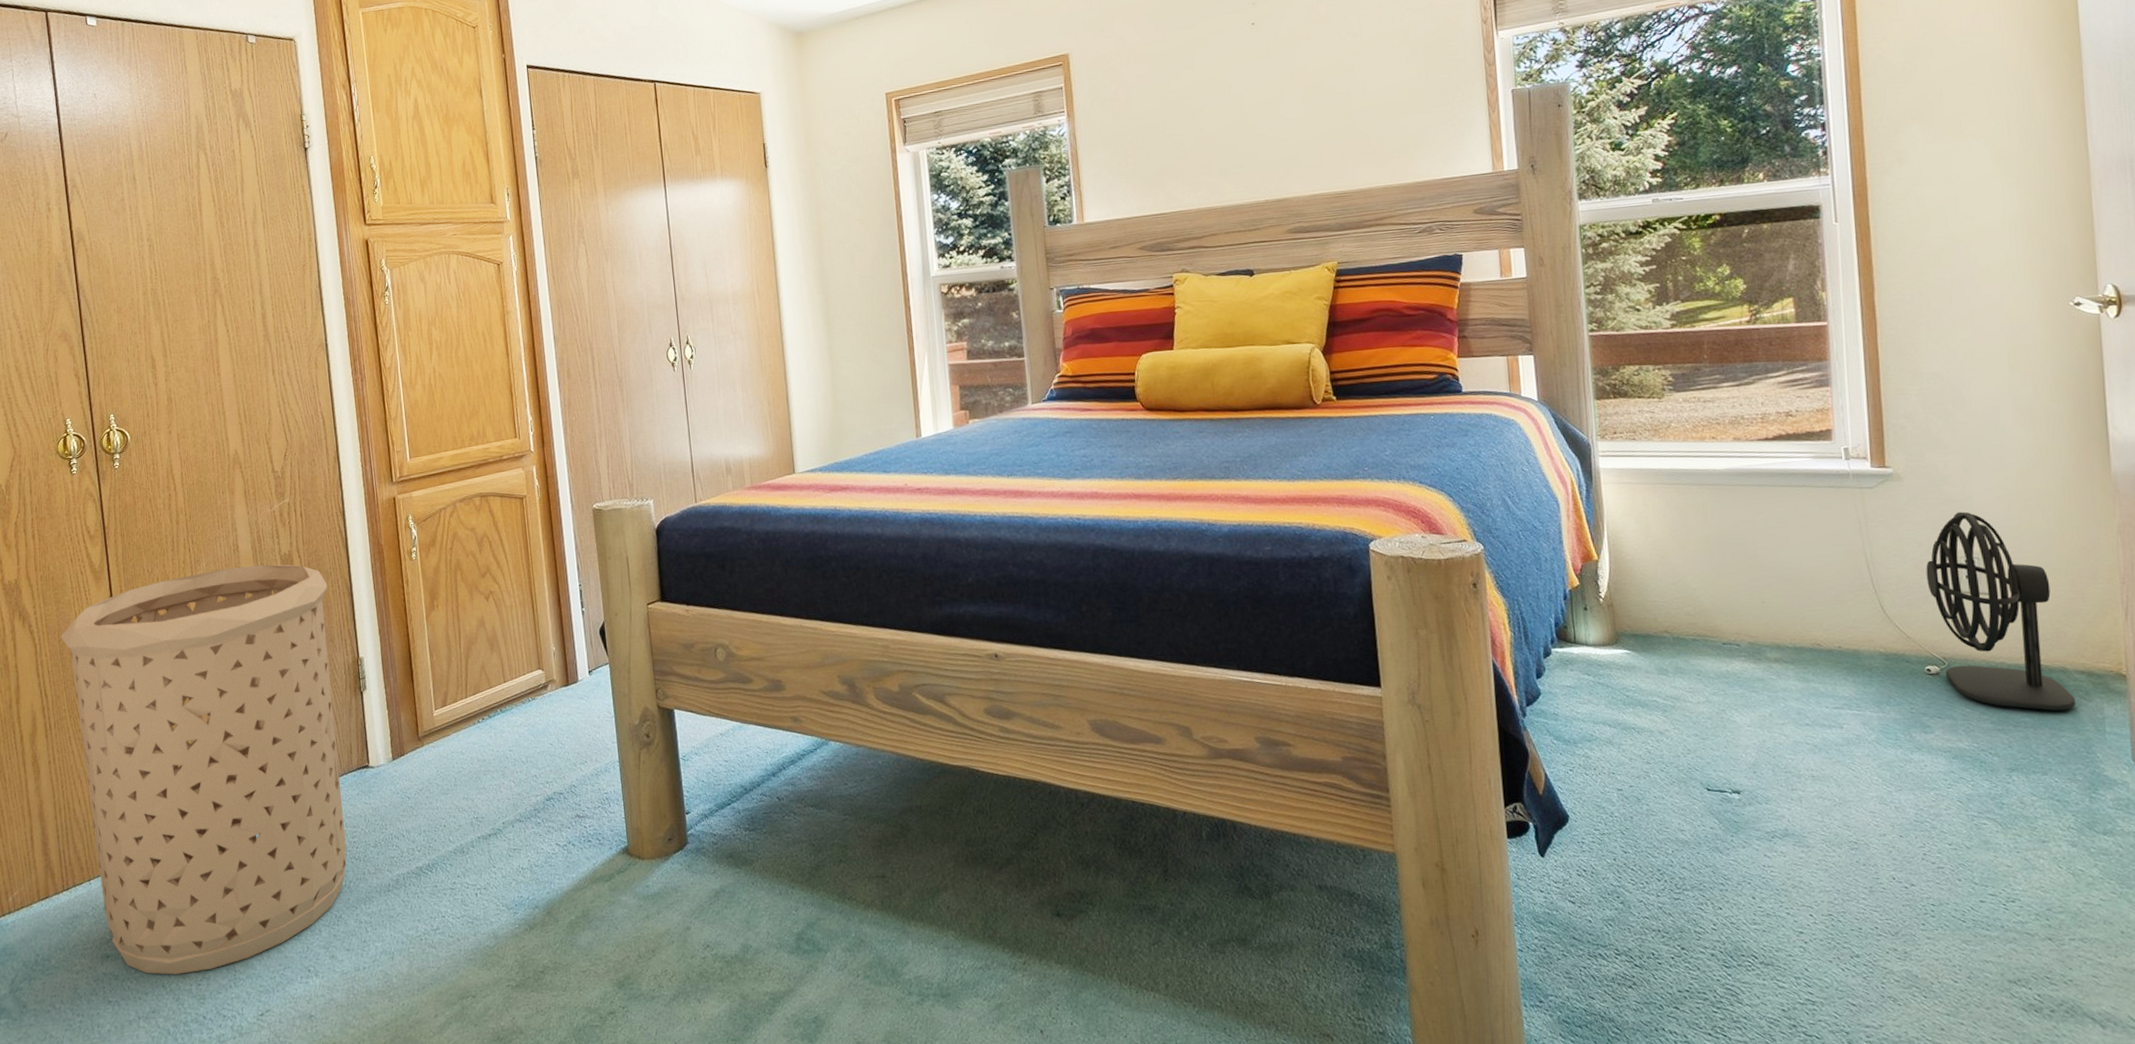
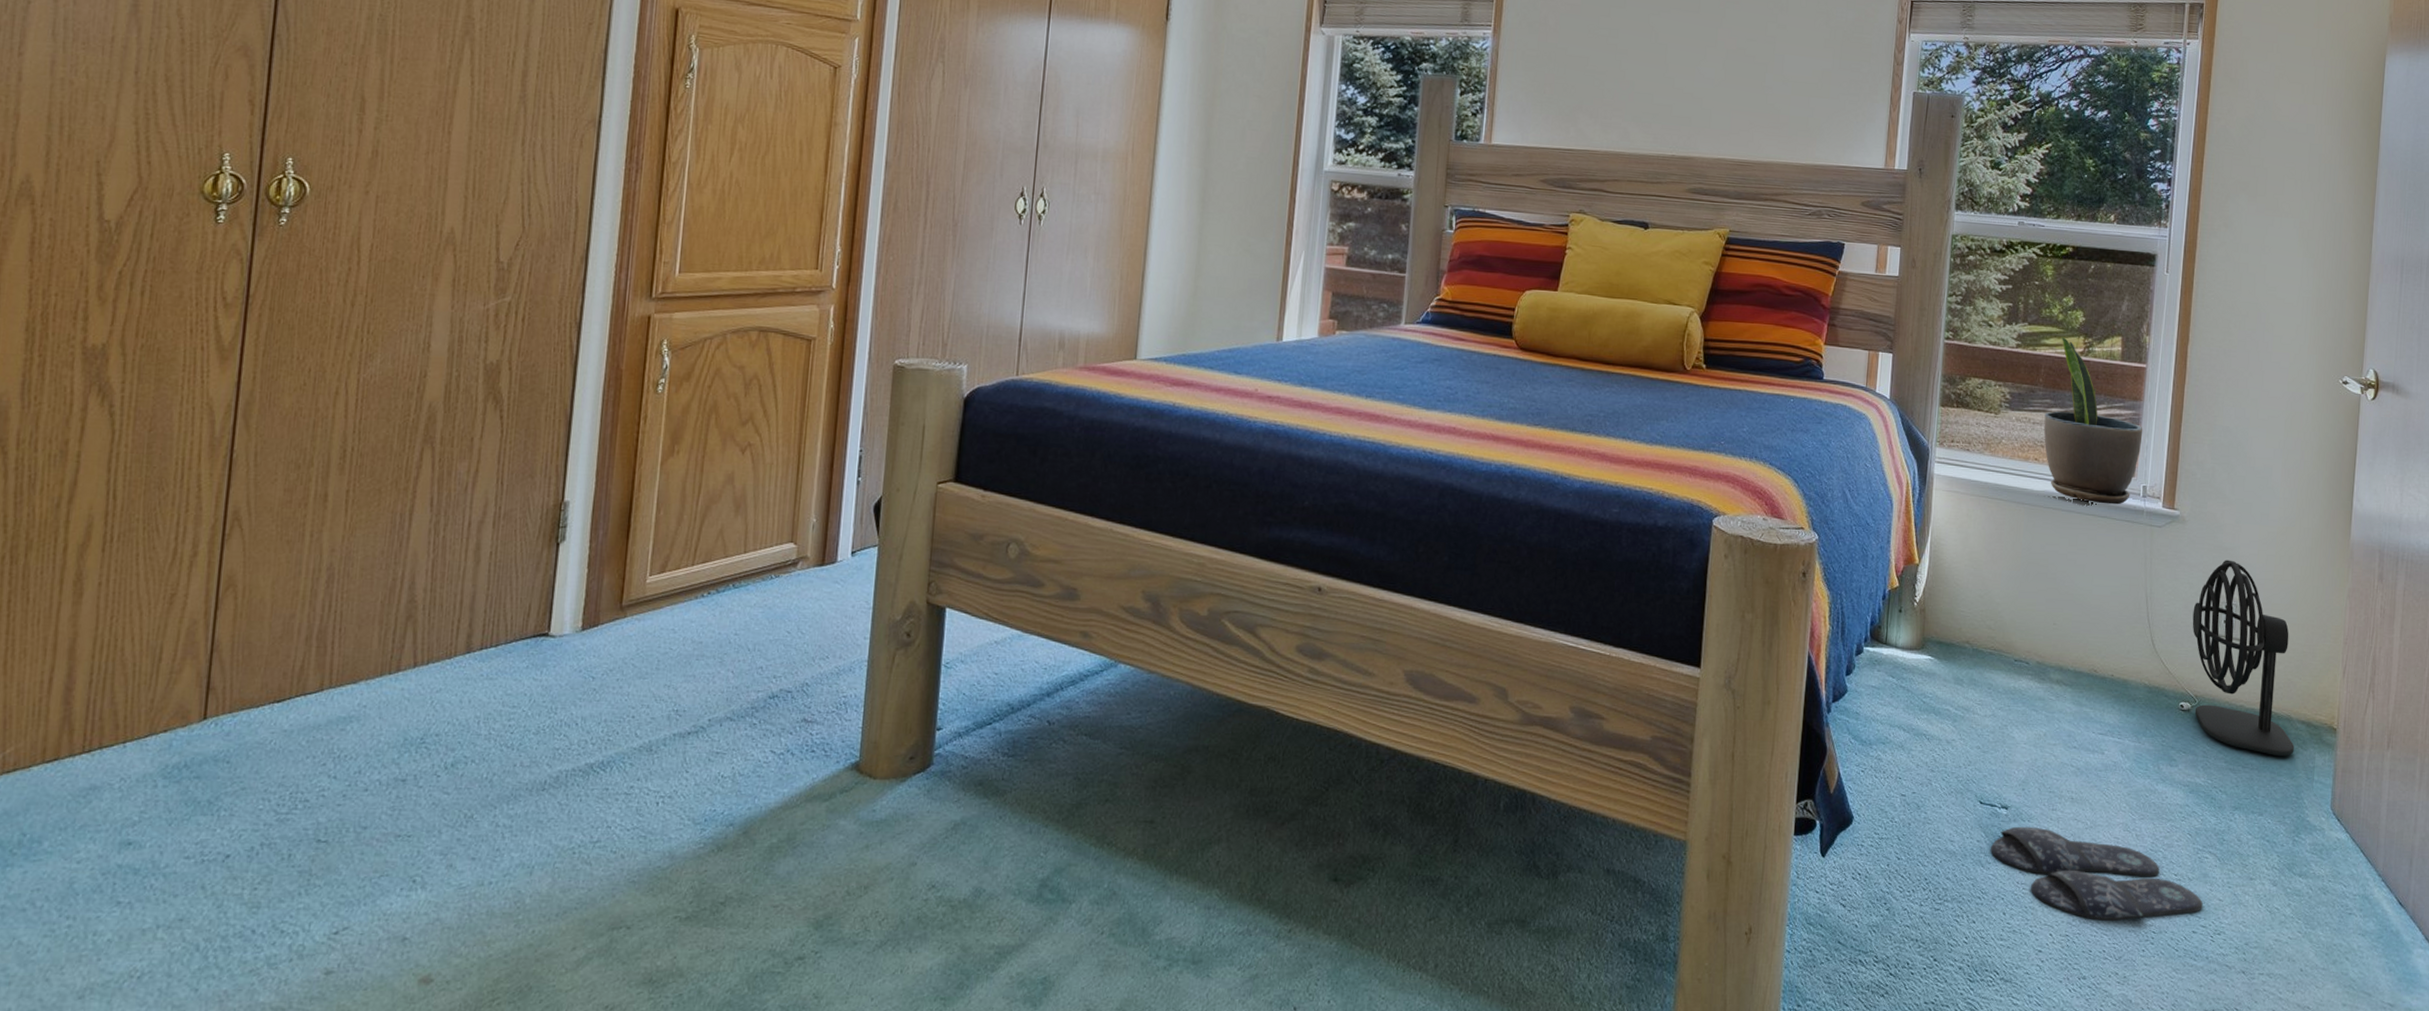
laundry basket: present [60,564,347,975] -> none [137,370,541,874]
potted plant: none [1715,308,1835,473] -> present [2043,337,2143,505]
slippers: none [1727,808,1988,897] -> present [1991,826,2203,921]

